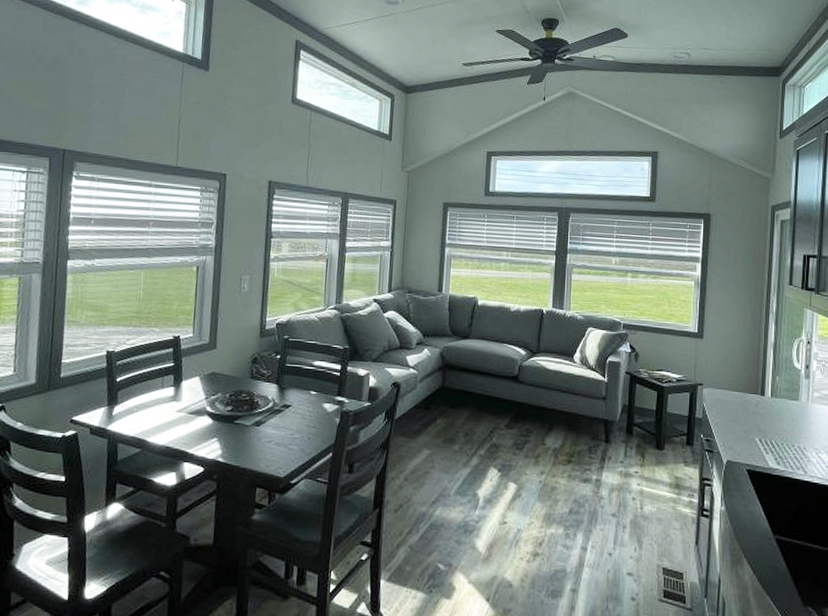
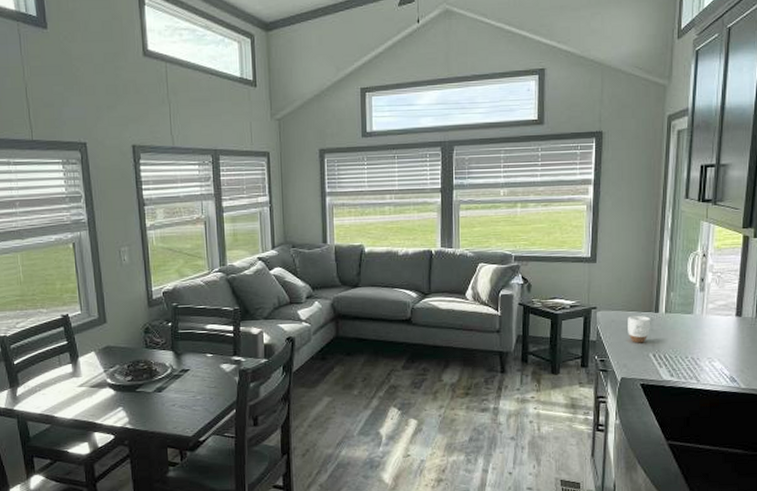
mug: none [734,396,757,426] -> present [628,315,651,343]

